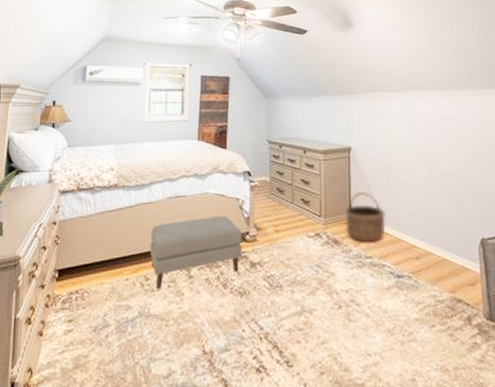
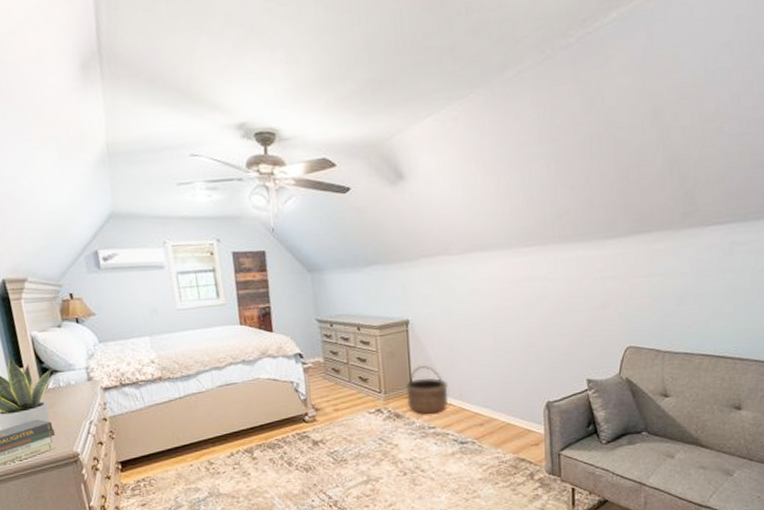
ottoman: present [150,215,242,290] -> none [206,399,303,472]

